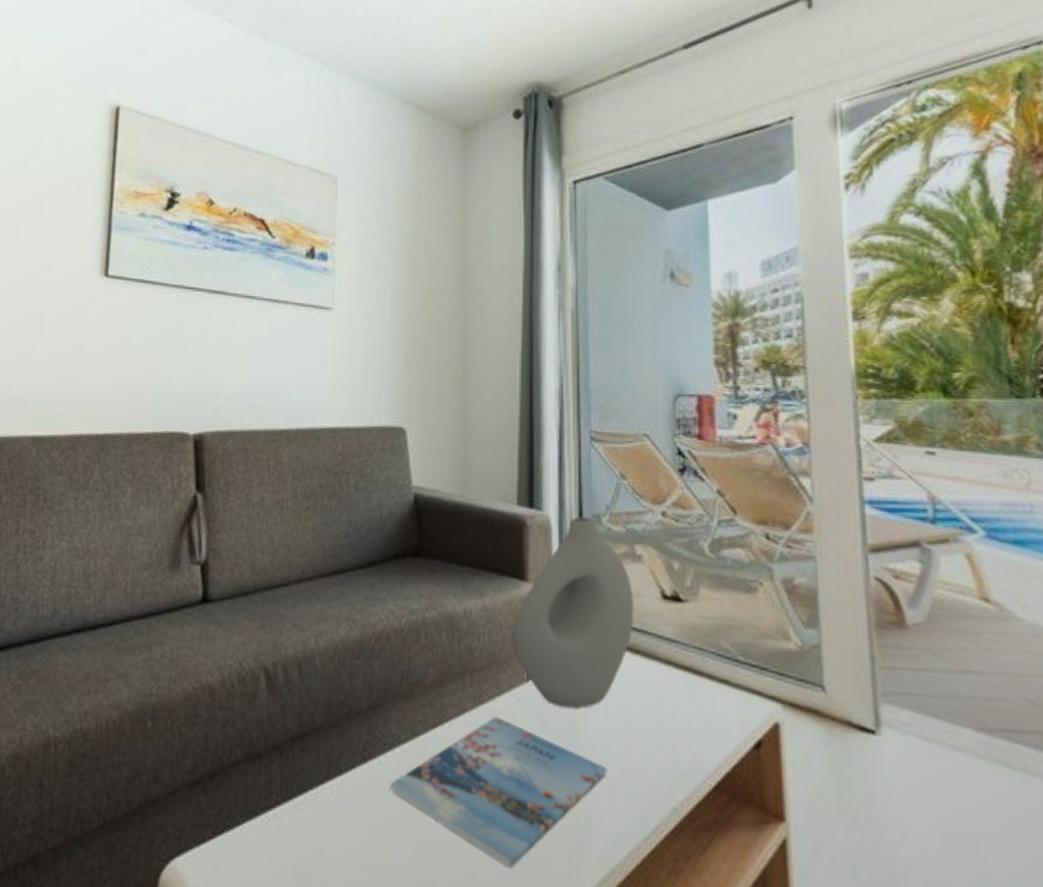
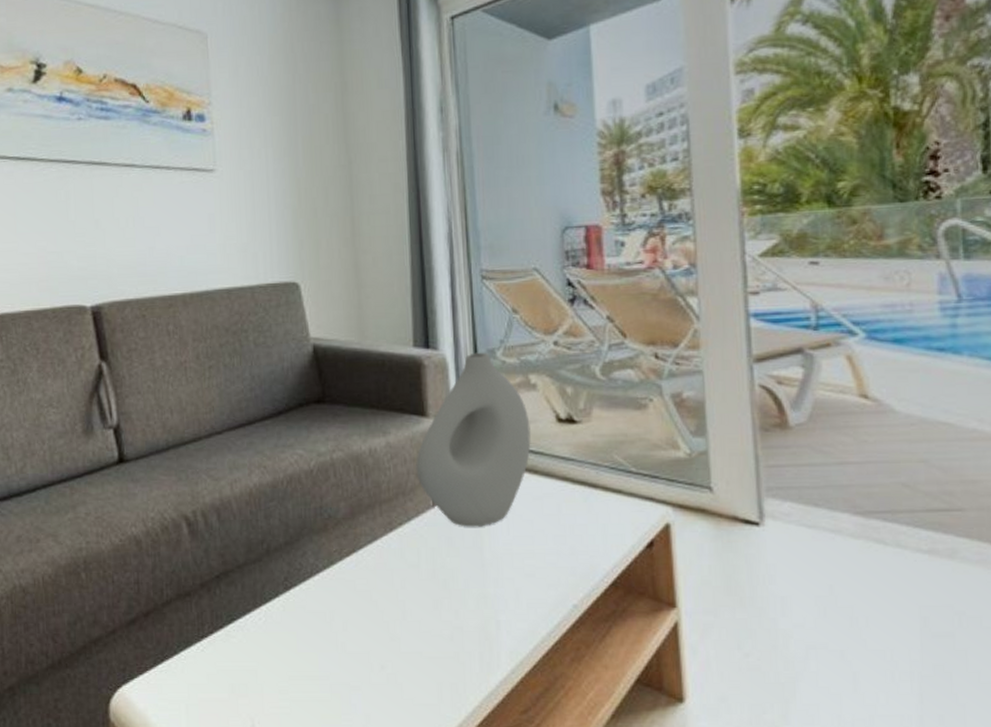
magazine: present [389,716,607,867] -> none [312,540,512,667]

